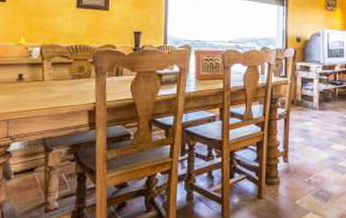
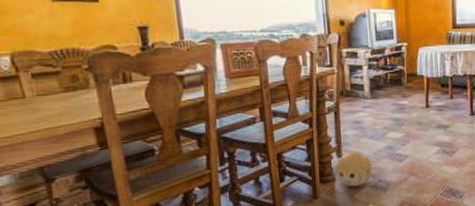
ball: none [282,158,315,193] -> present [337,151,372,187]

